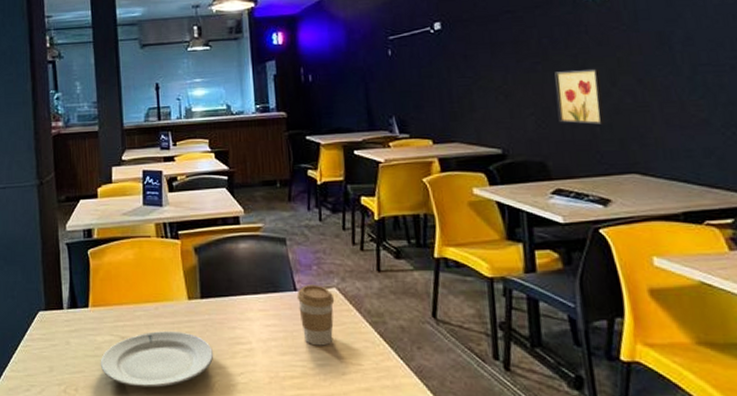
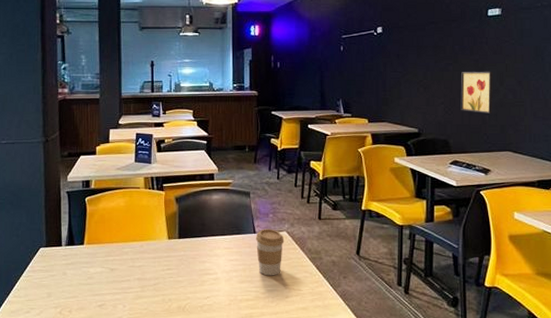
plate: present [100,331,214,388] -> none [91,264,187,309]

